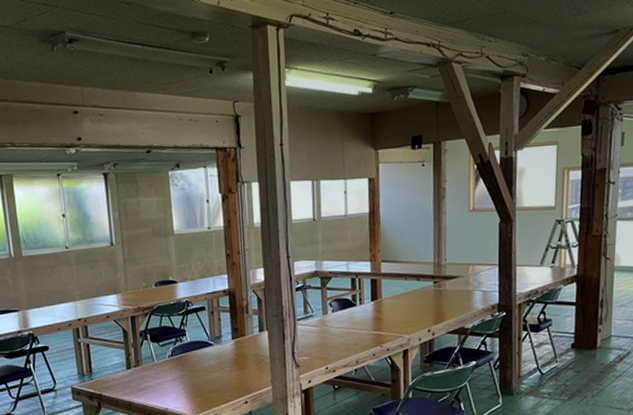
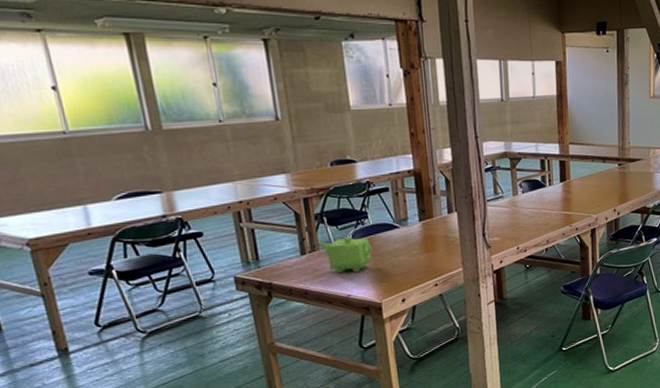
teapot: none [141,353,188,388] -> present [317,237,372,274]

